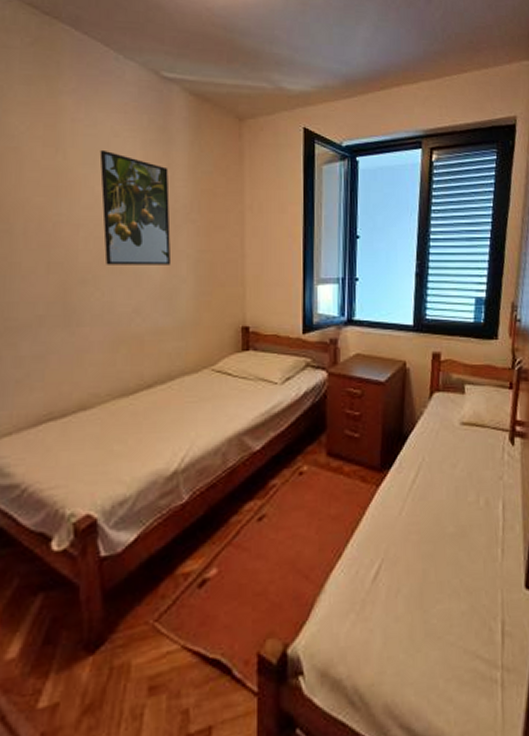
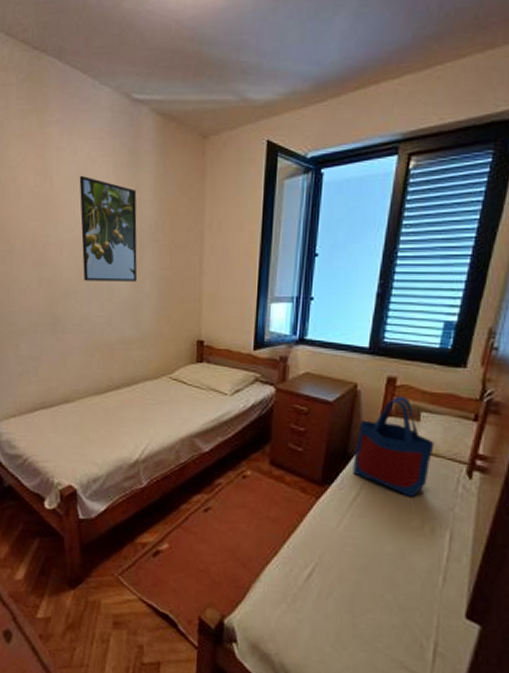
tote bag: none [409,371,480,472] -> present [353,397,435,498]

